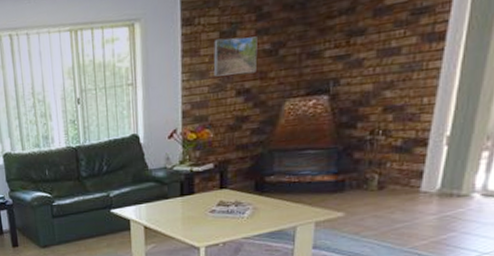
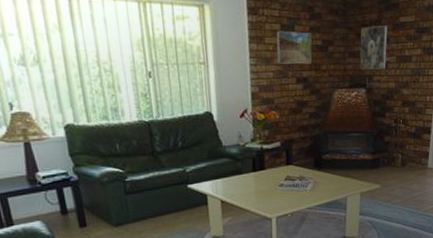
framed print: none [322,13,365,73] -> present [360,26,388,70]

